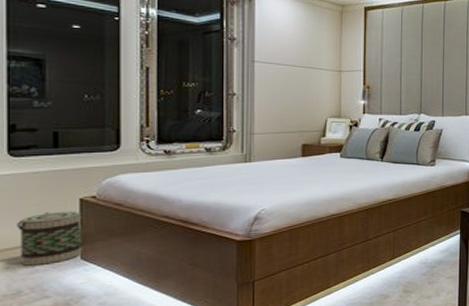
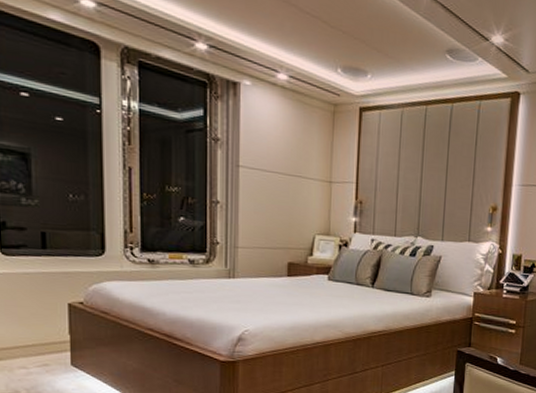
basket: present [17,211,82,266] -> none [11,314,72,368]

